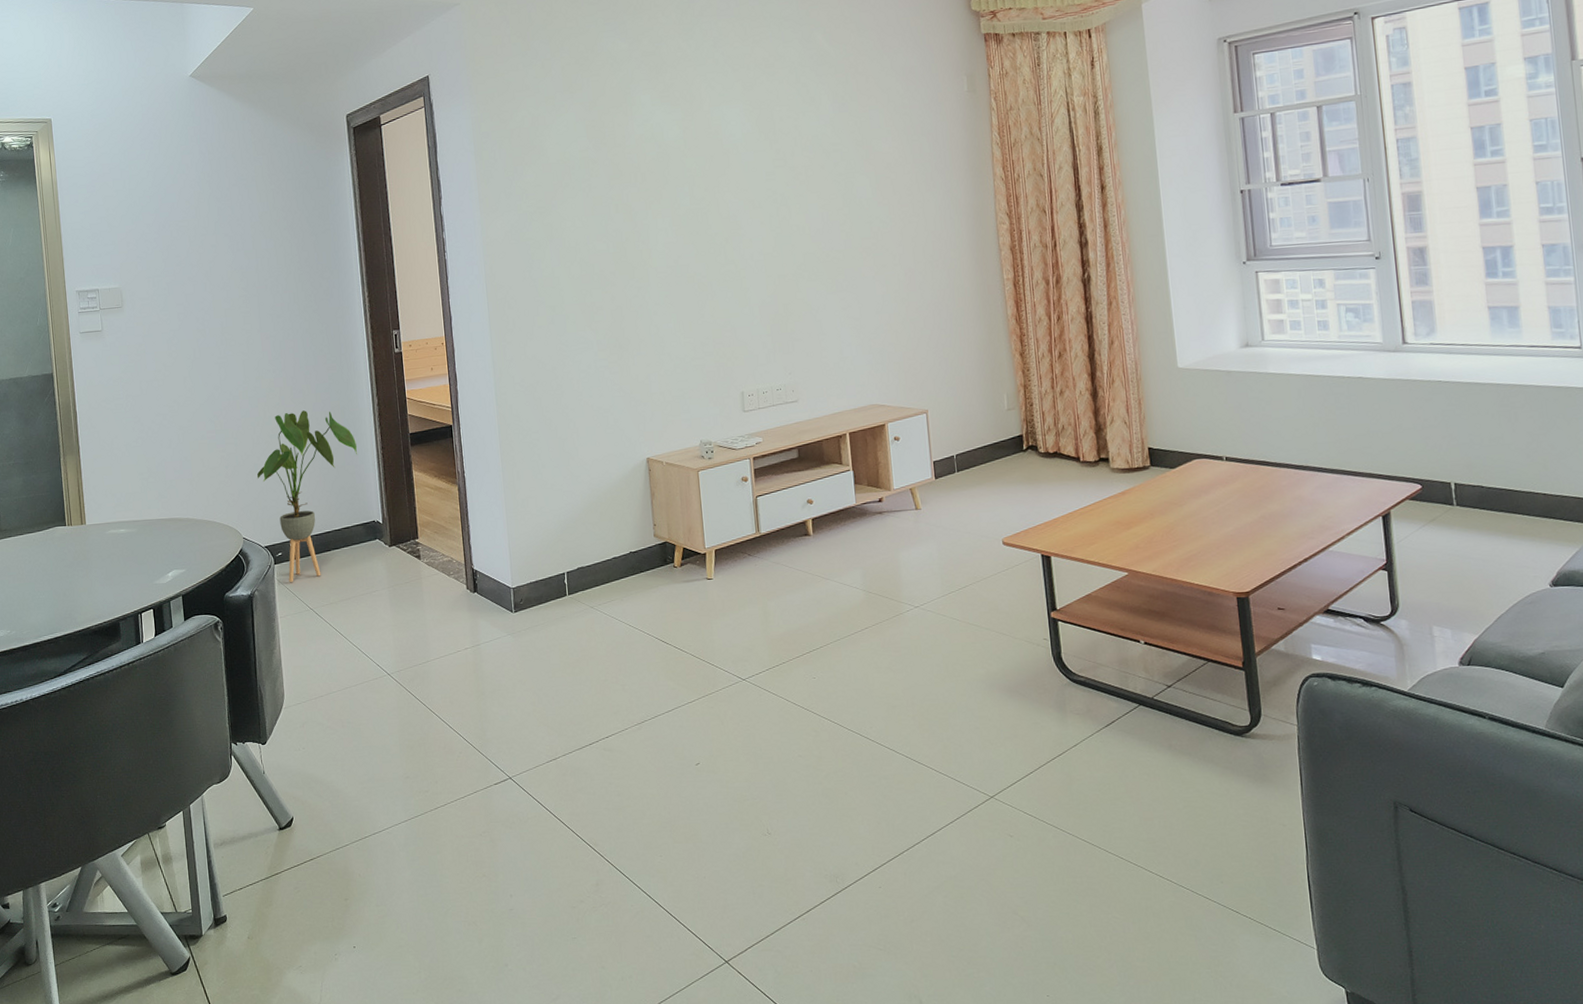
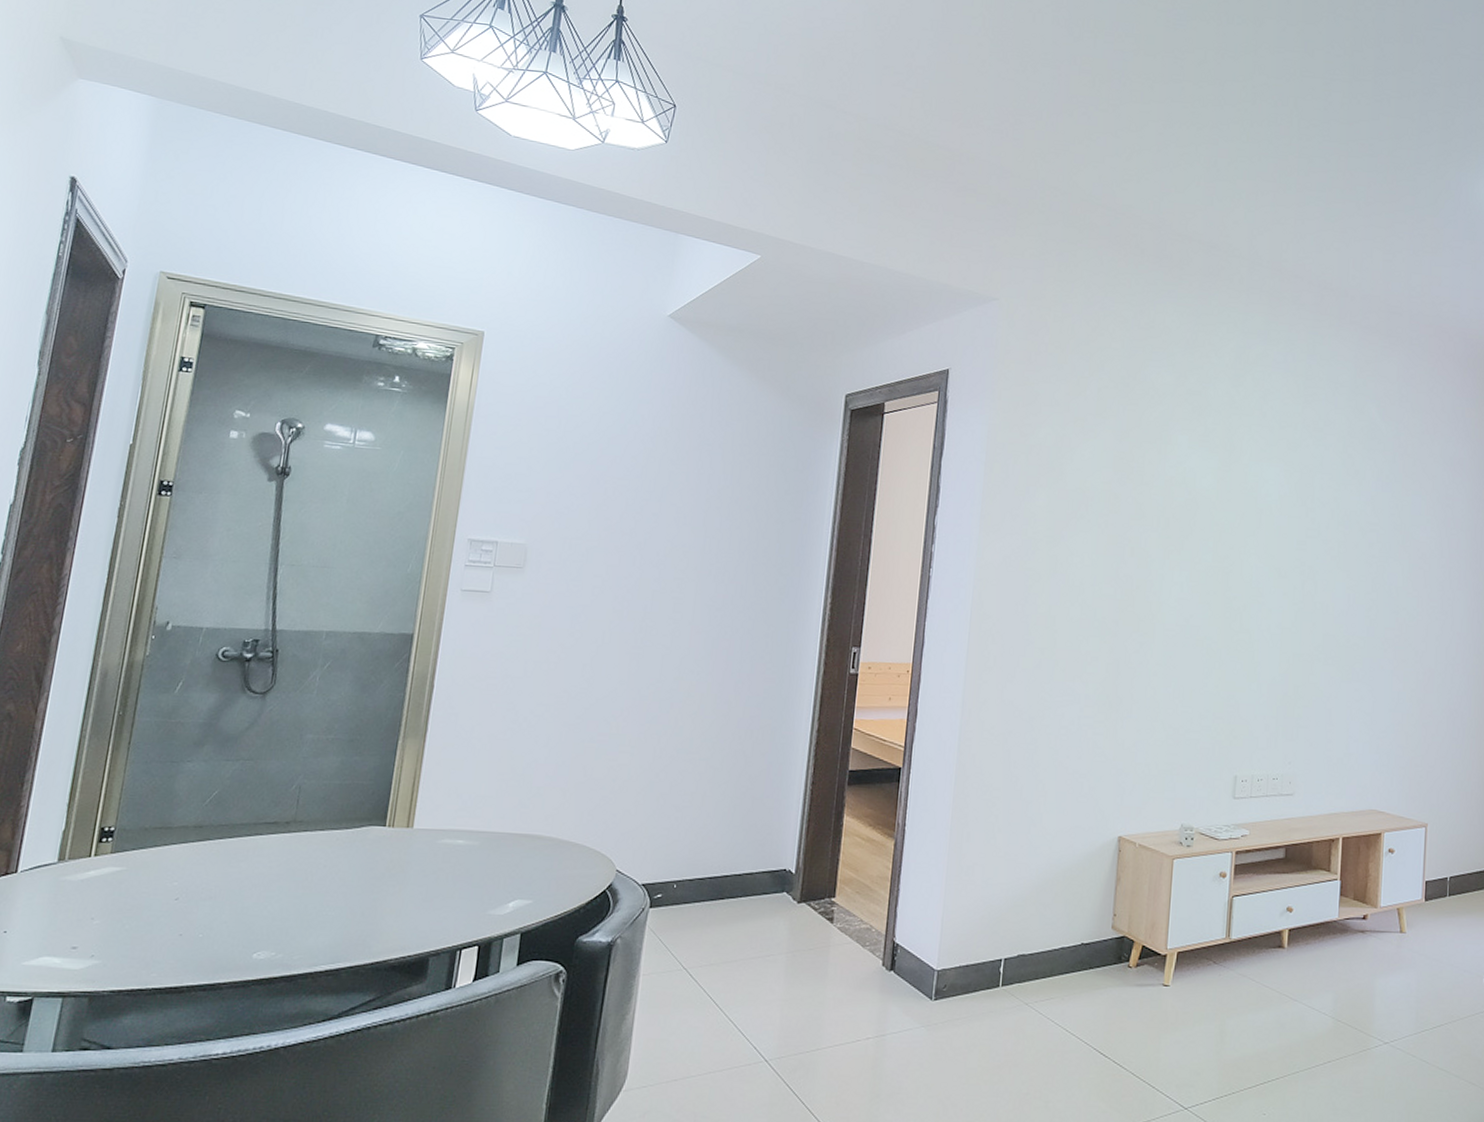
house plant: present [257,410,357,582] -> none [651,725,782,932]

